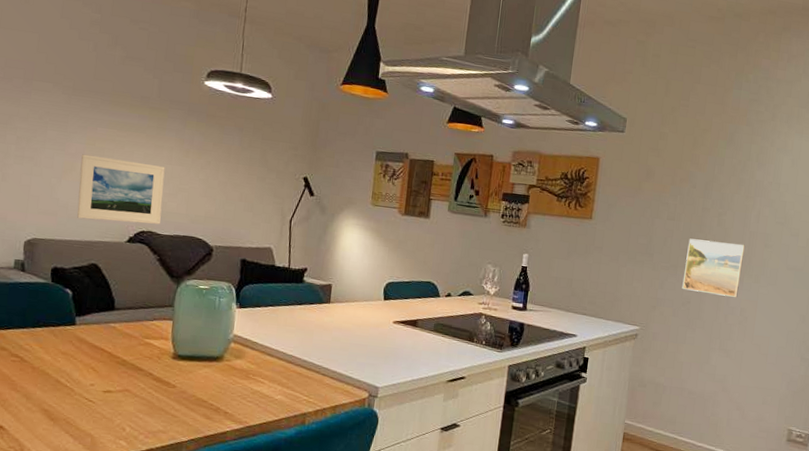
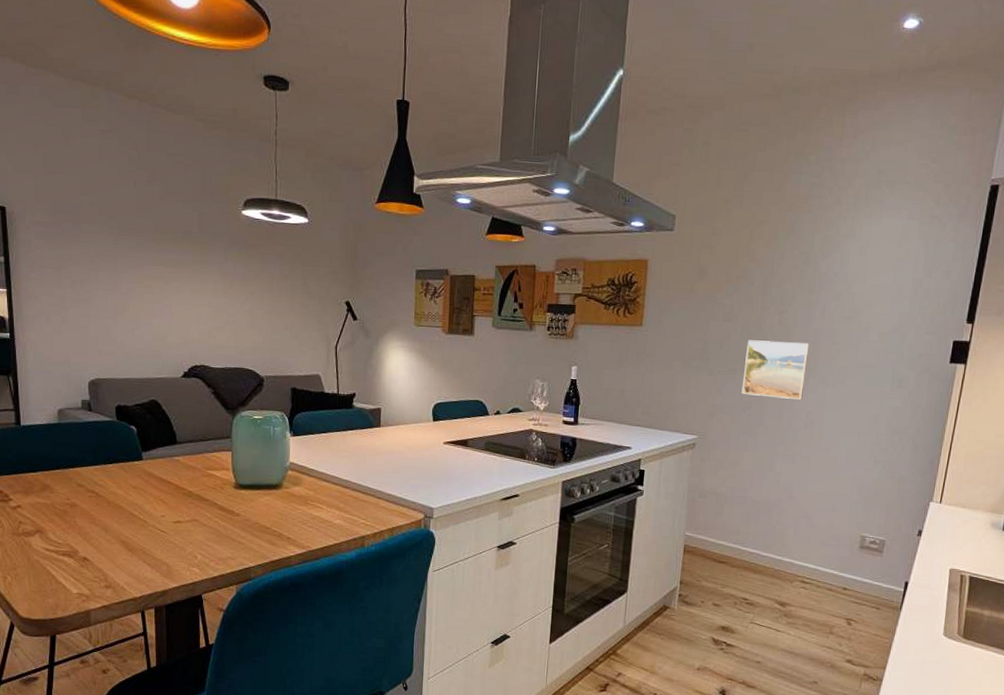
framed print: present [77,154,165,224] -> none [132,293,212,358]

